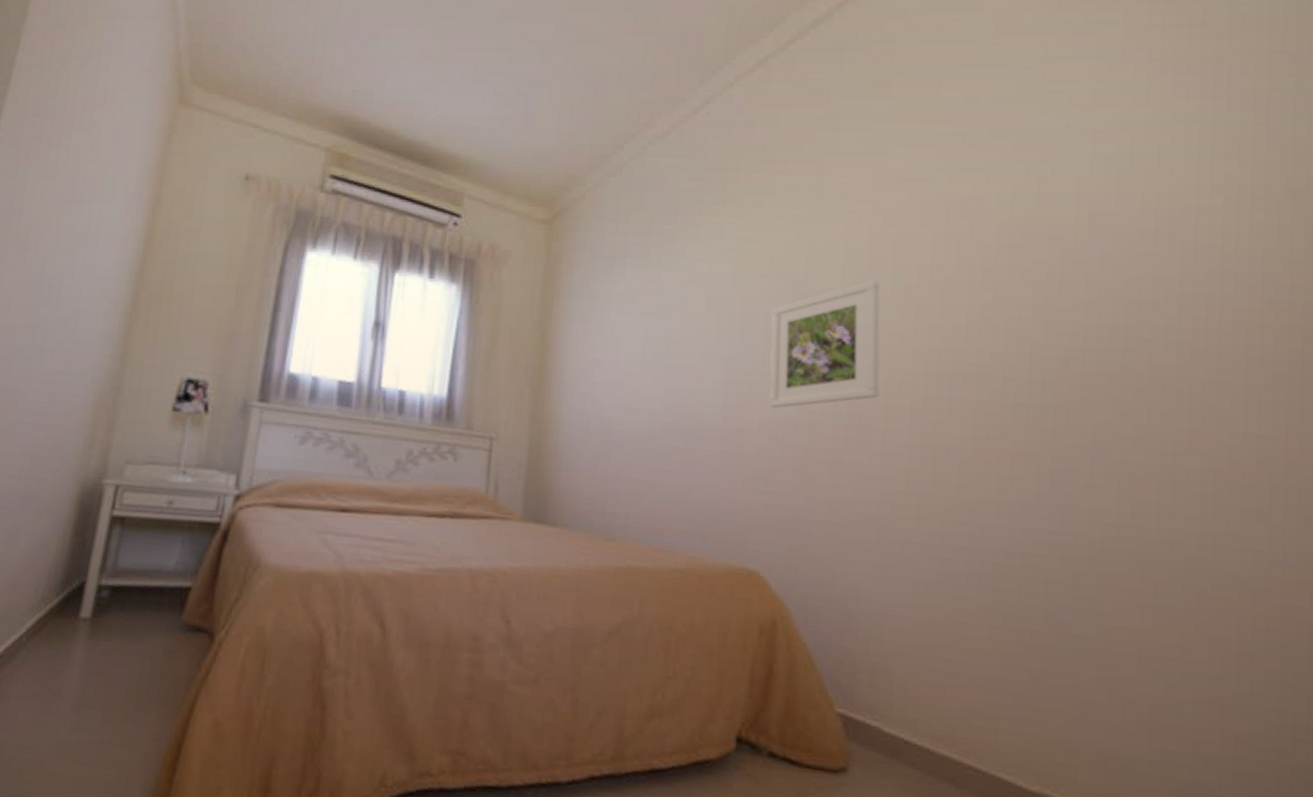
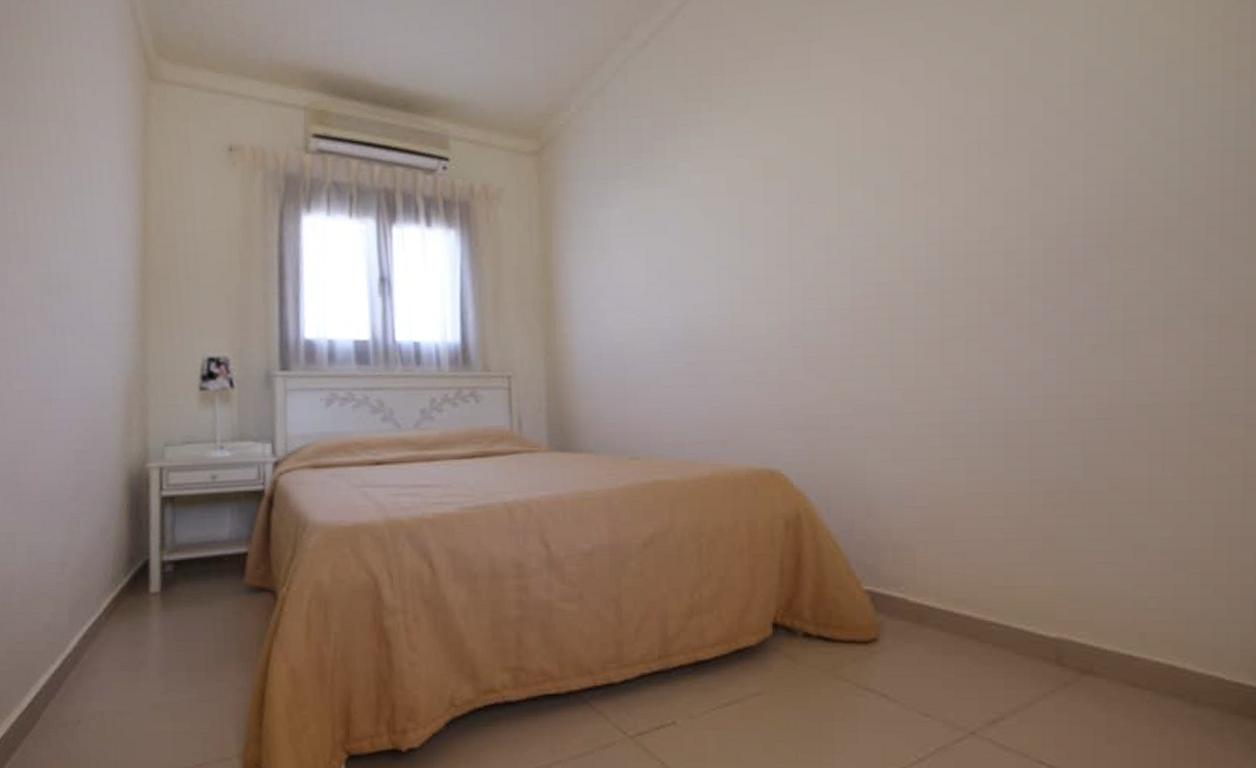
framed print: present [769,280,880,408] -> none [770,169,883,311]

